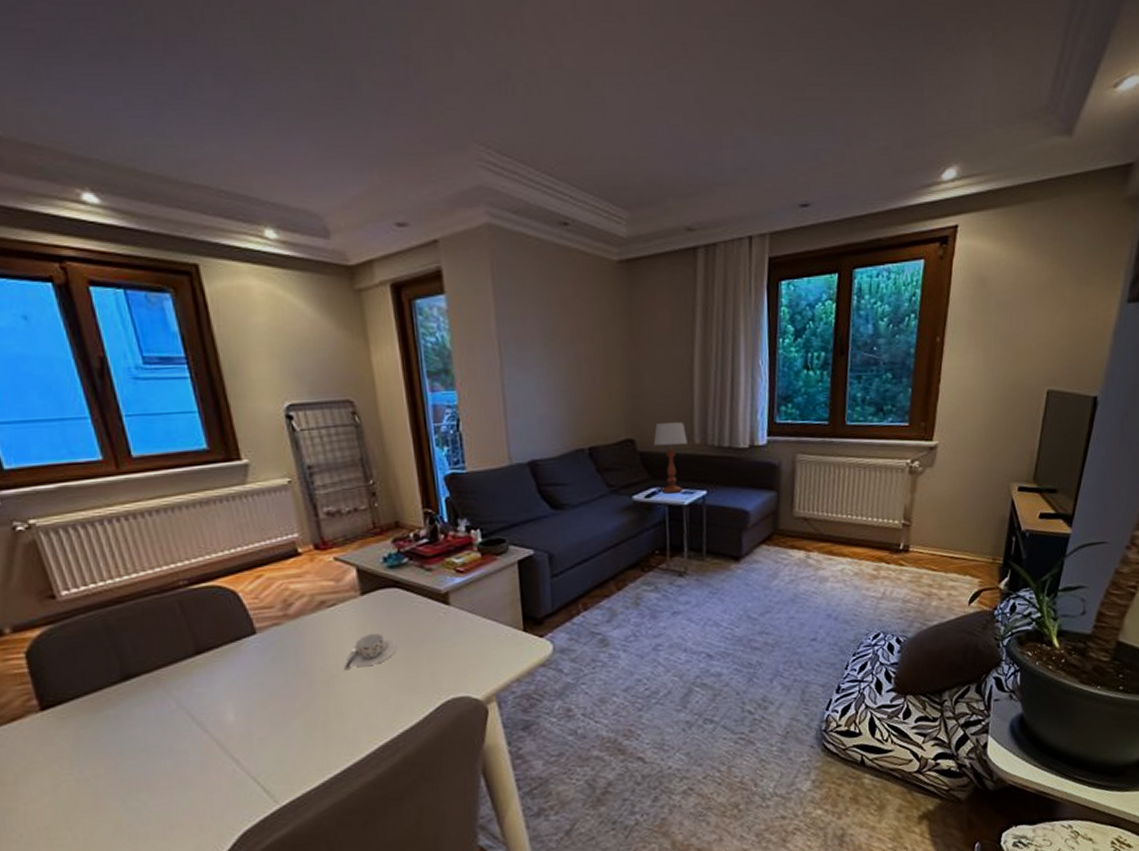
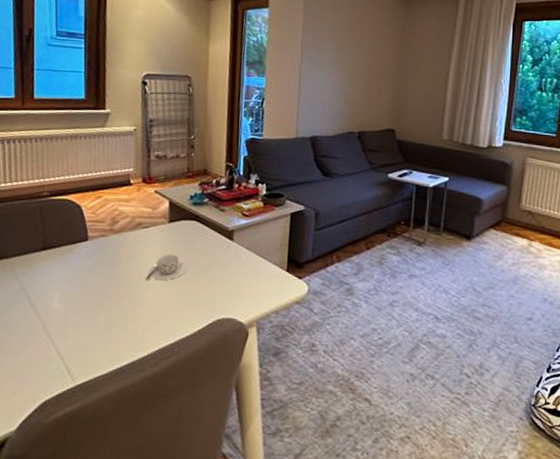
table lamp: present [653,422,687,495] -> none [409,119,437,178]

